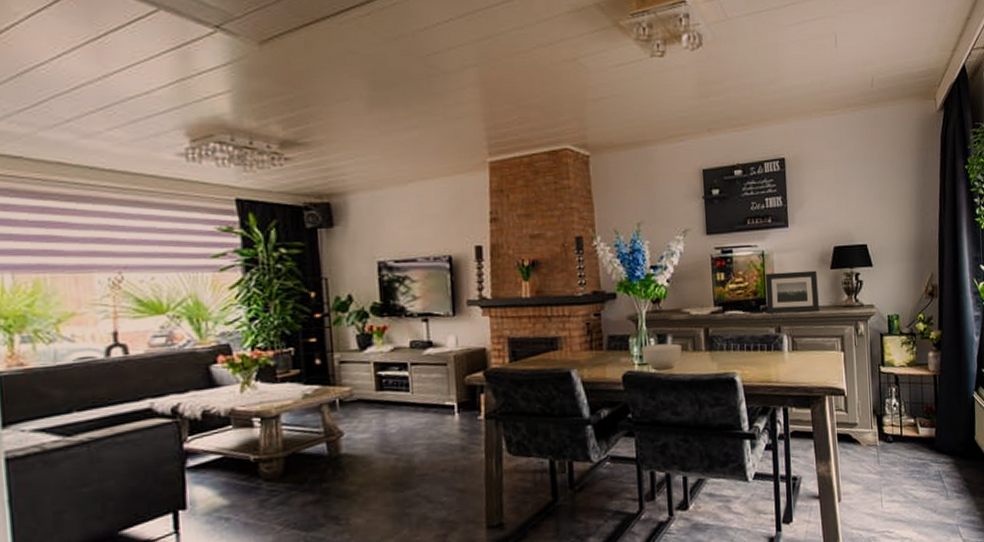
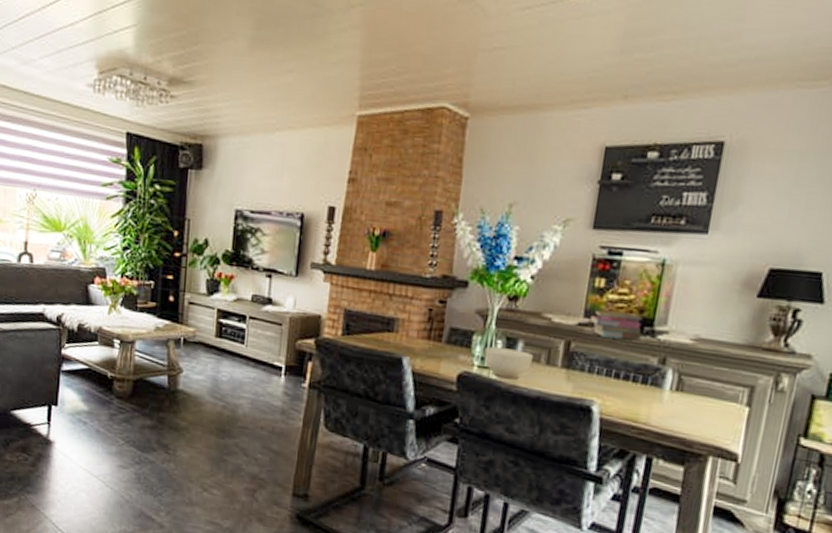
books: none [719,297,760,320] -> present [589,310,643,340]
picture frame: present [765,270,819,314] -> none [652,288,736,350]

